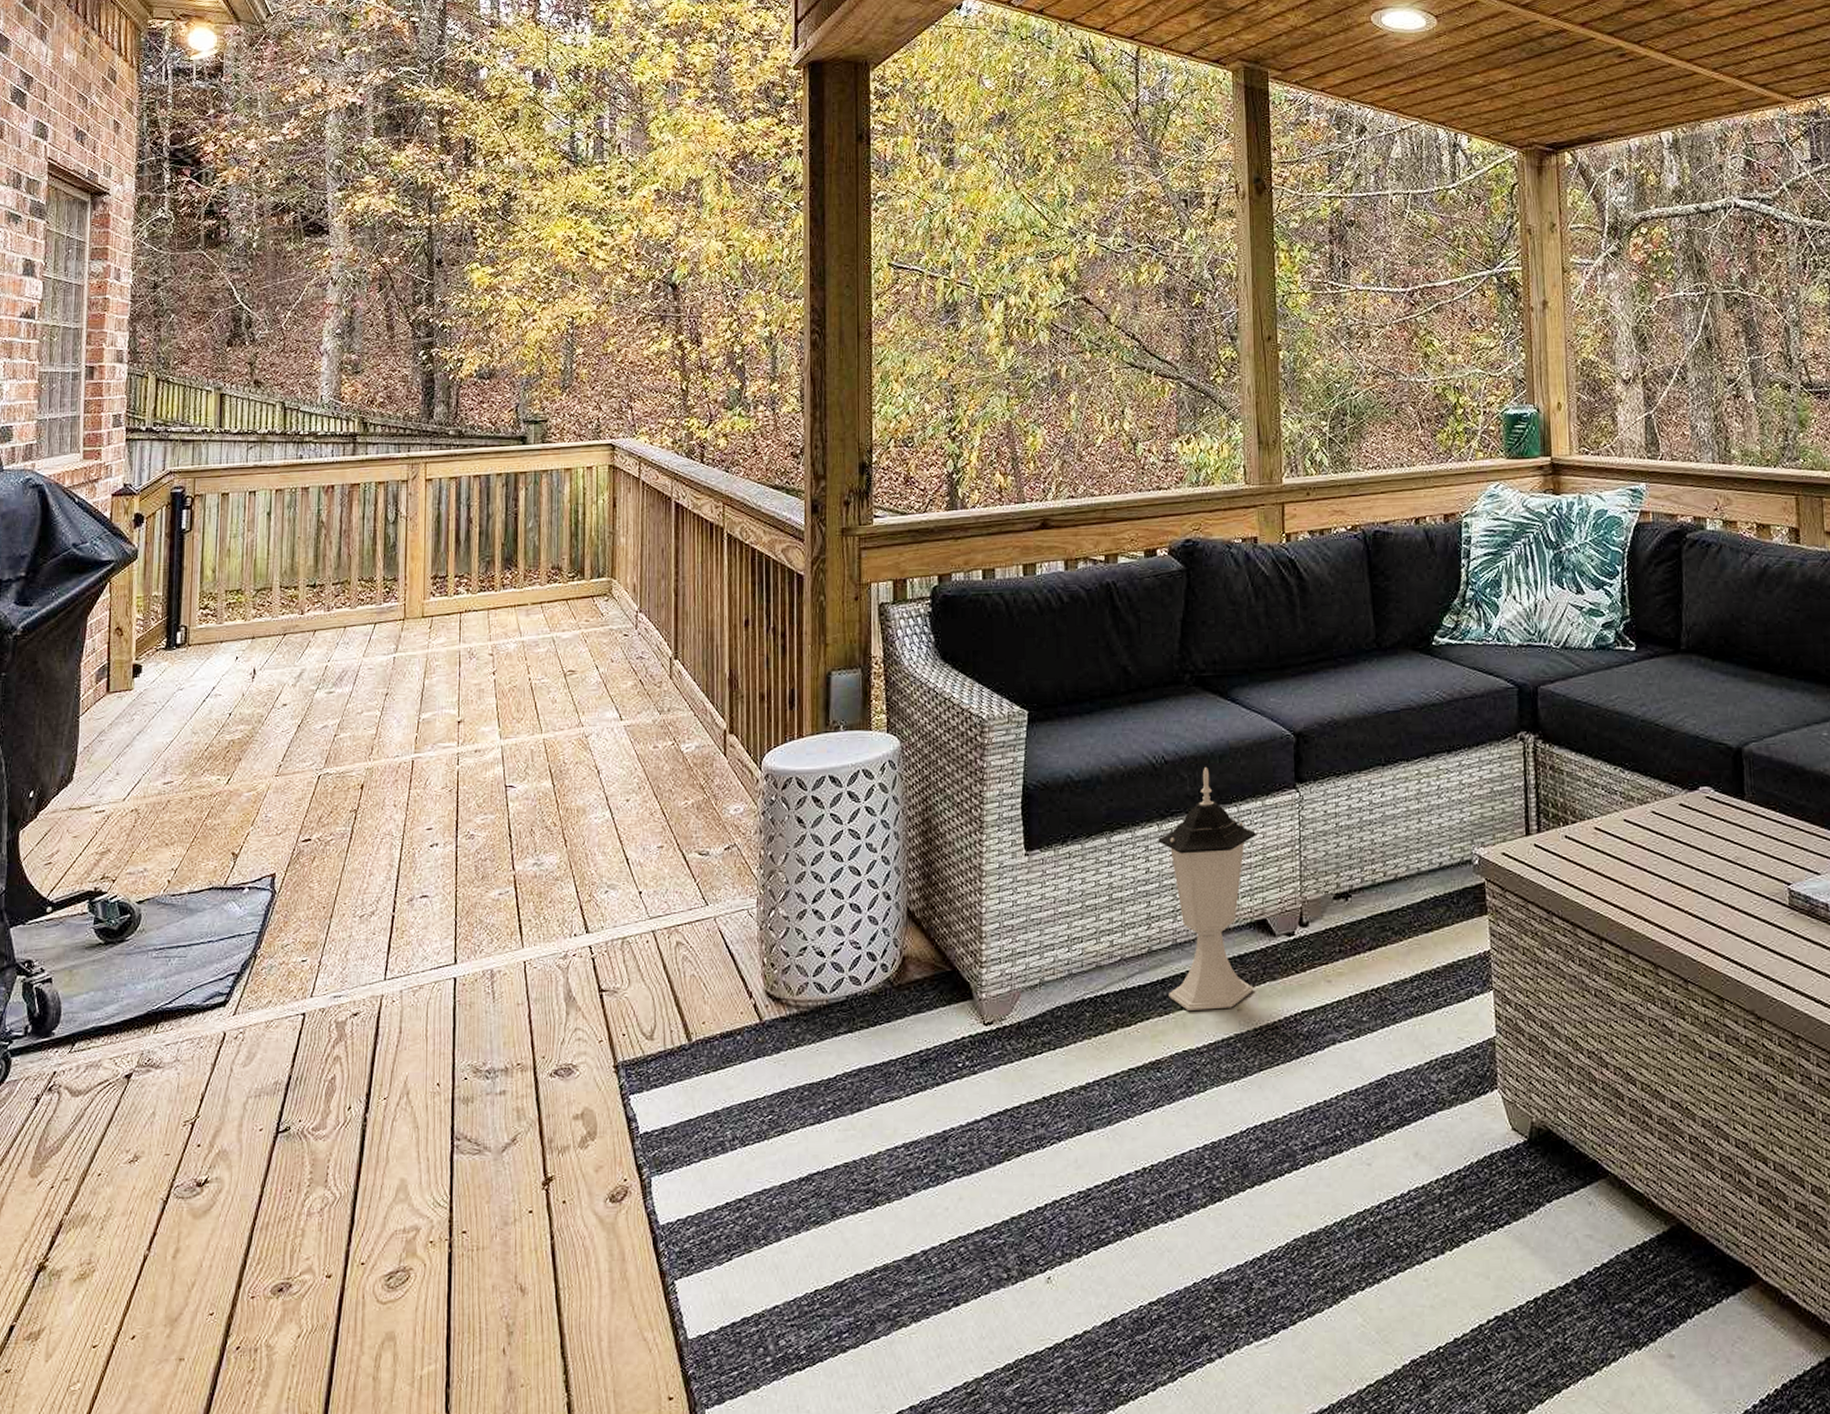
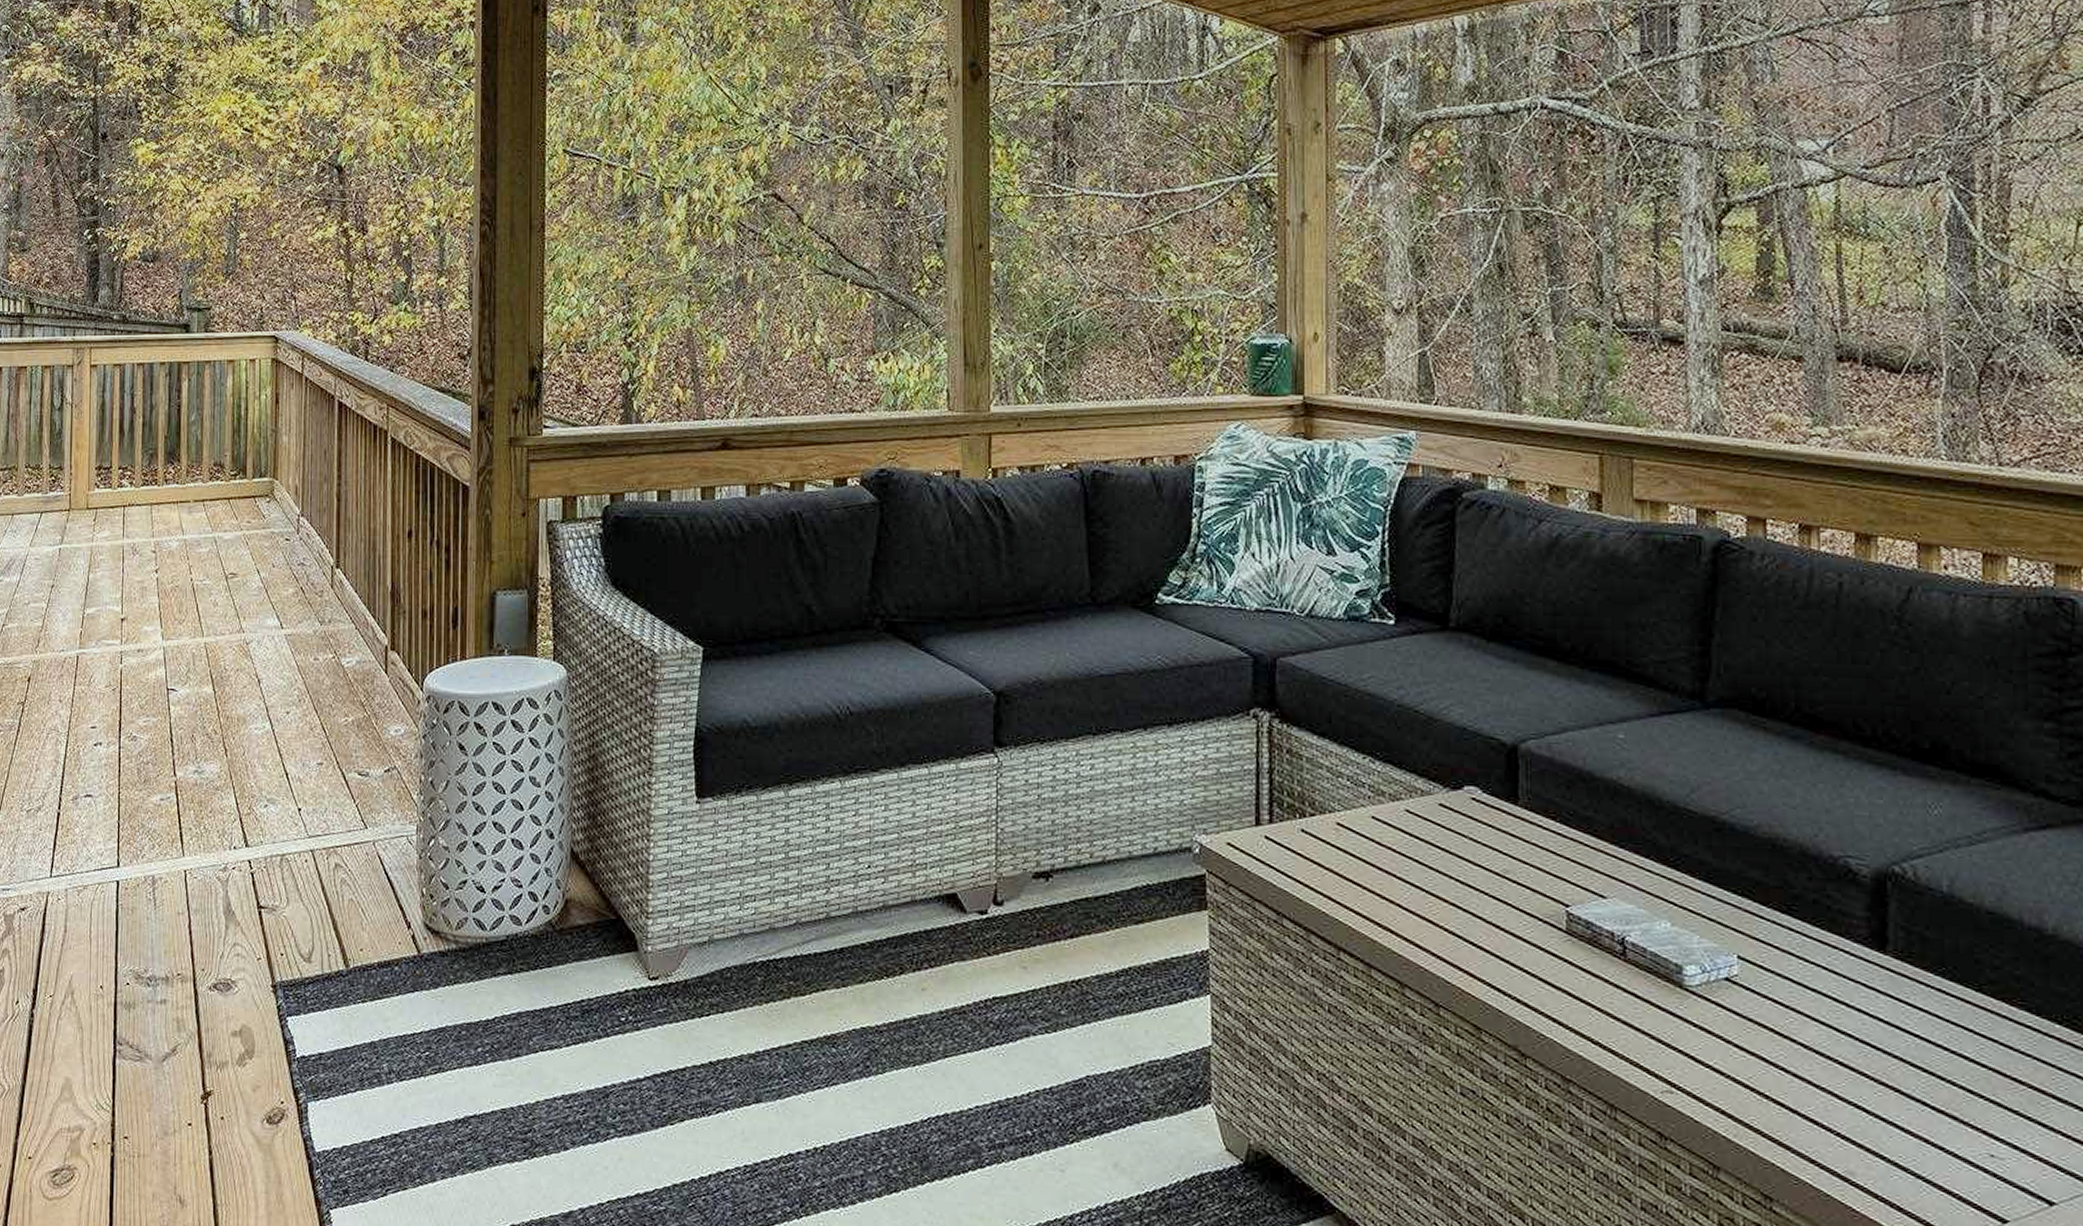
lantern: present [1158,766,1256,1010] -> none [840,721,948,987]

